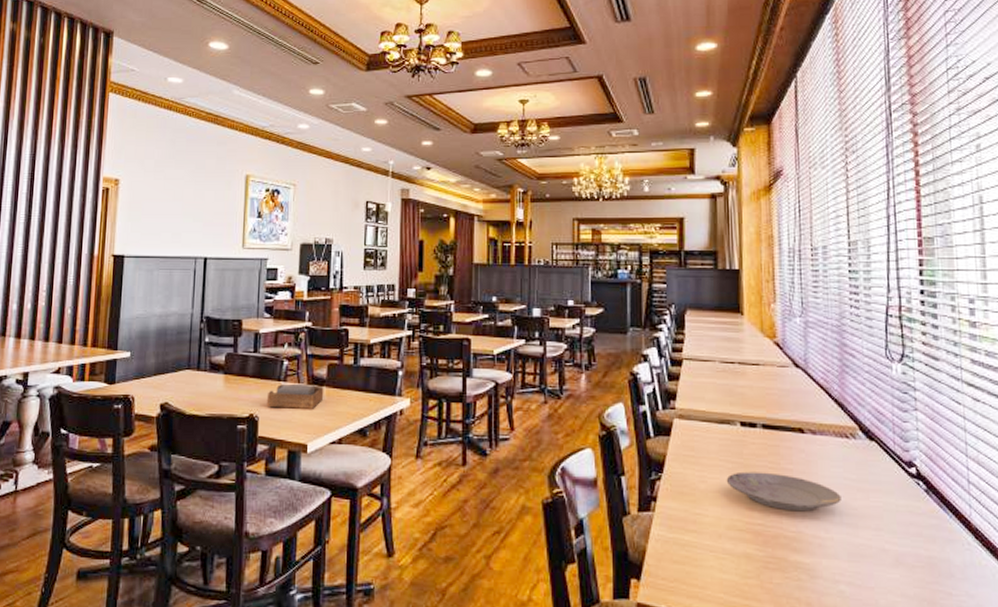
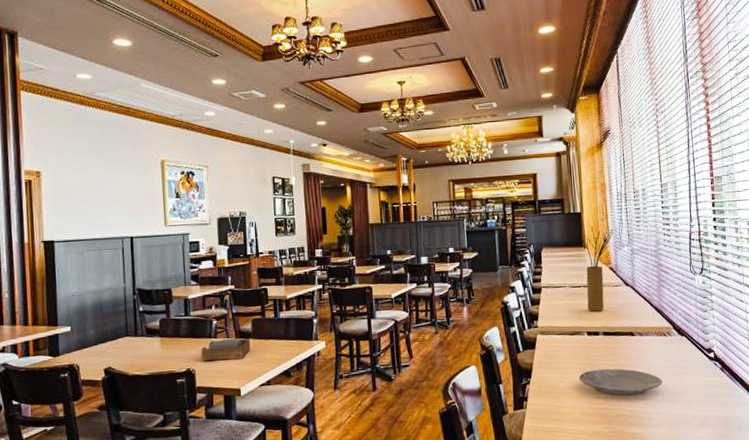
vase: none [740,288,781,398] -> present [582,226,613,313]

